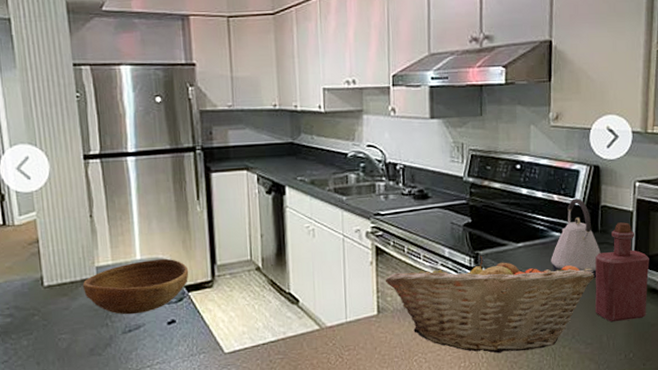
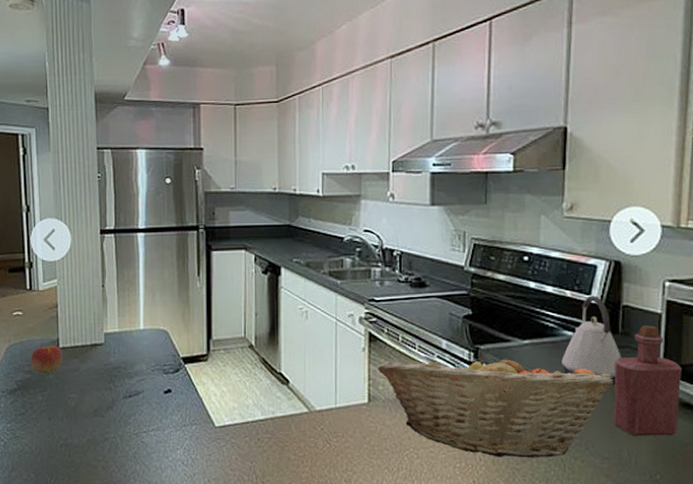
apple: none [11,284,49,316] -> present [31,345,63,374]
bowl: present [82,258,189,315] -> none [91,330,186,381]

